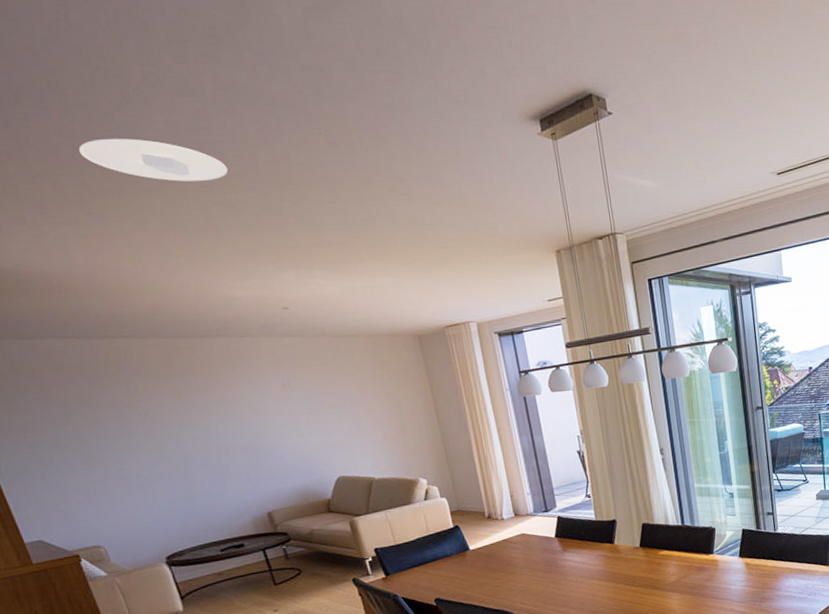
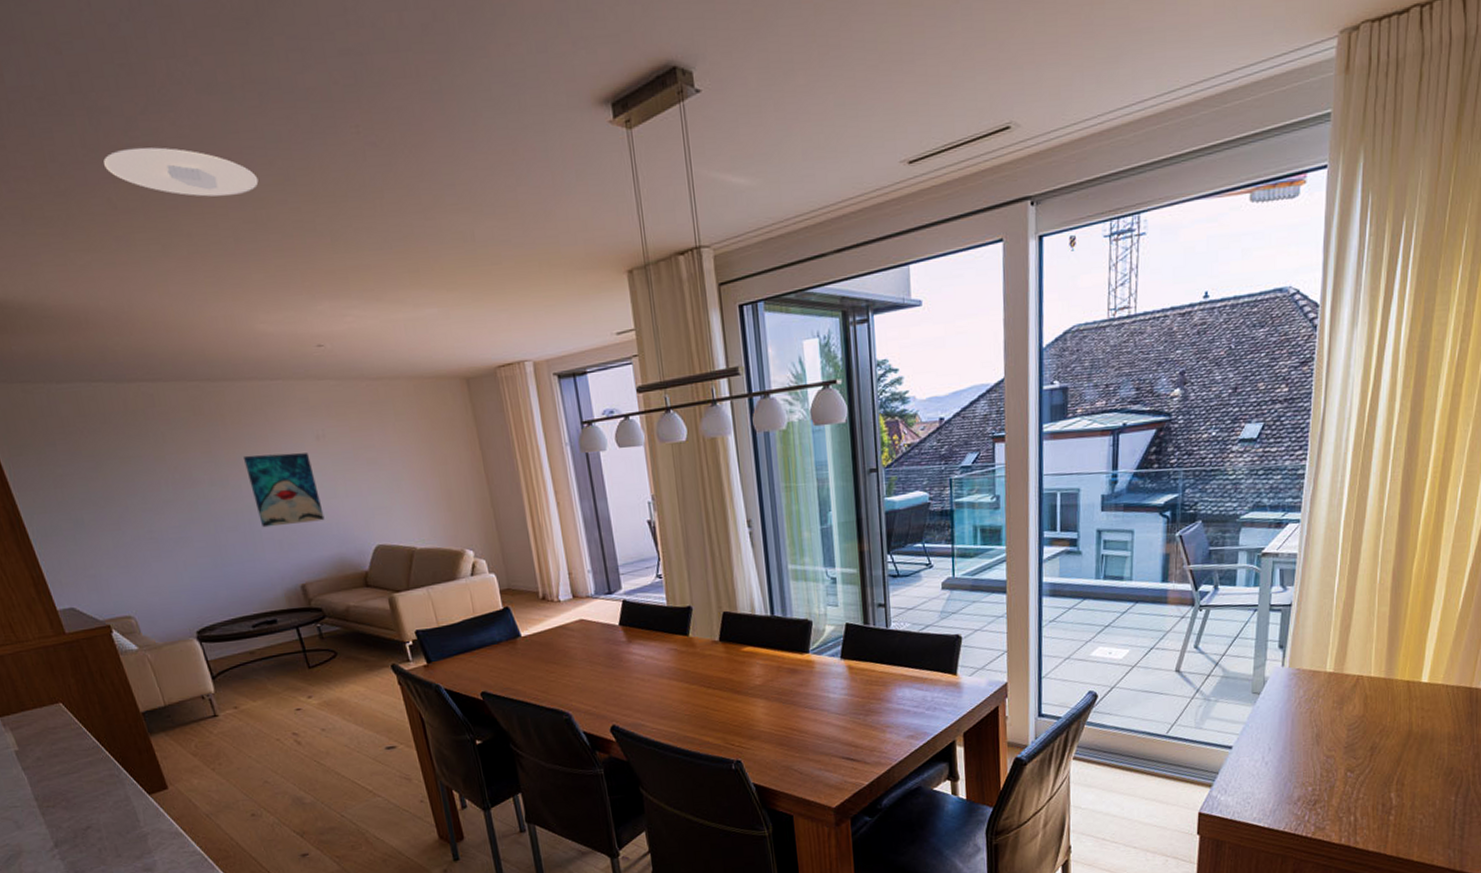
wall art: none [213,399,290,464] -> present [243,453,325,528]

